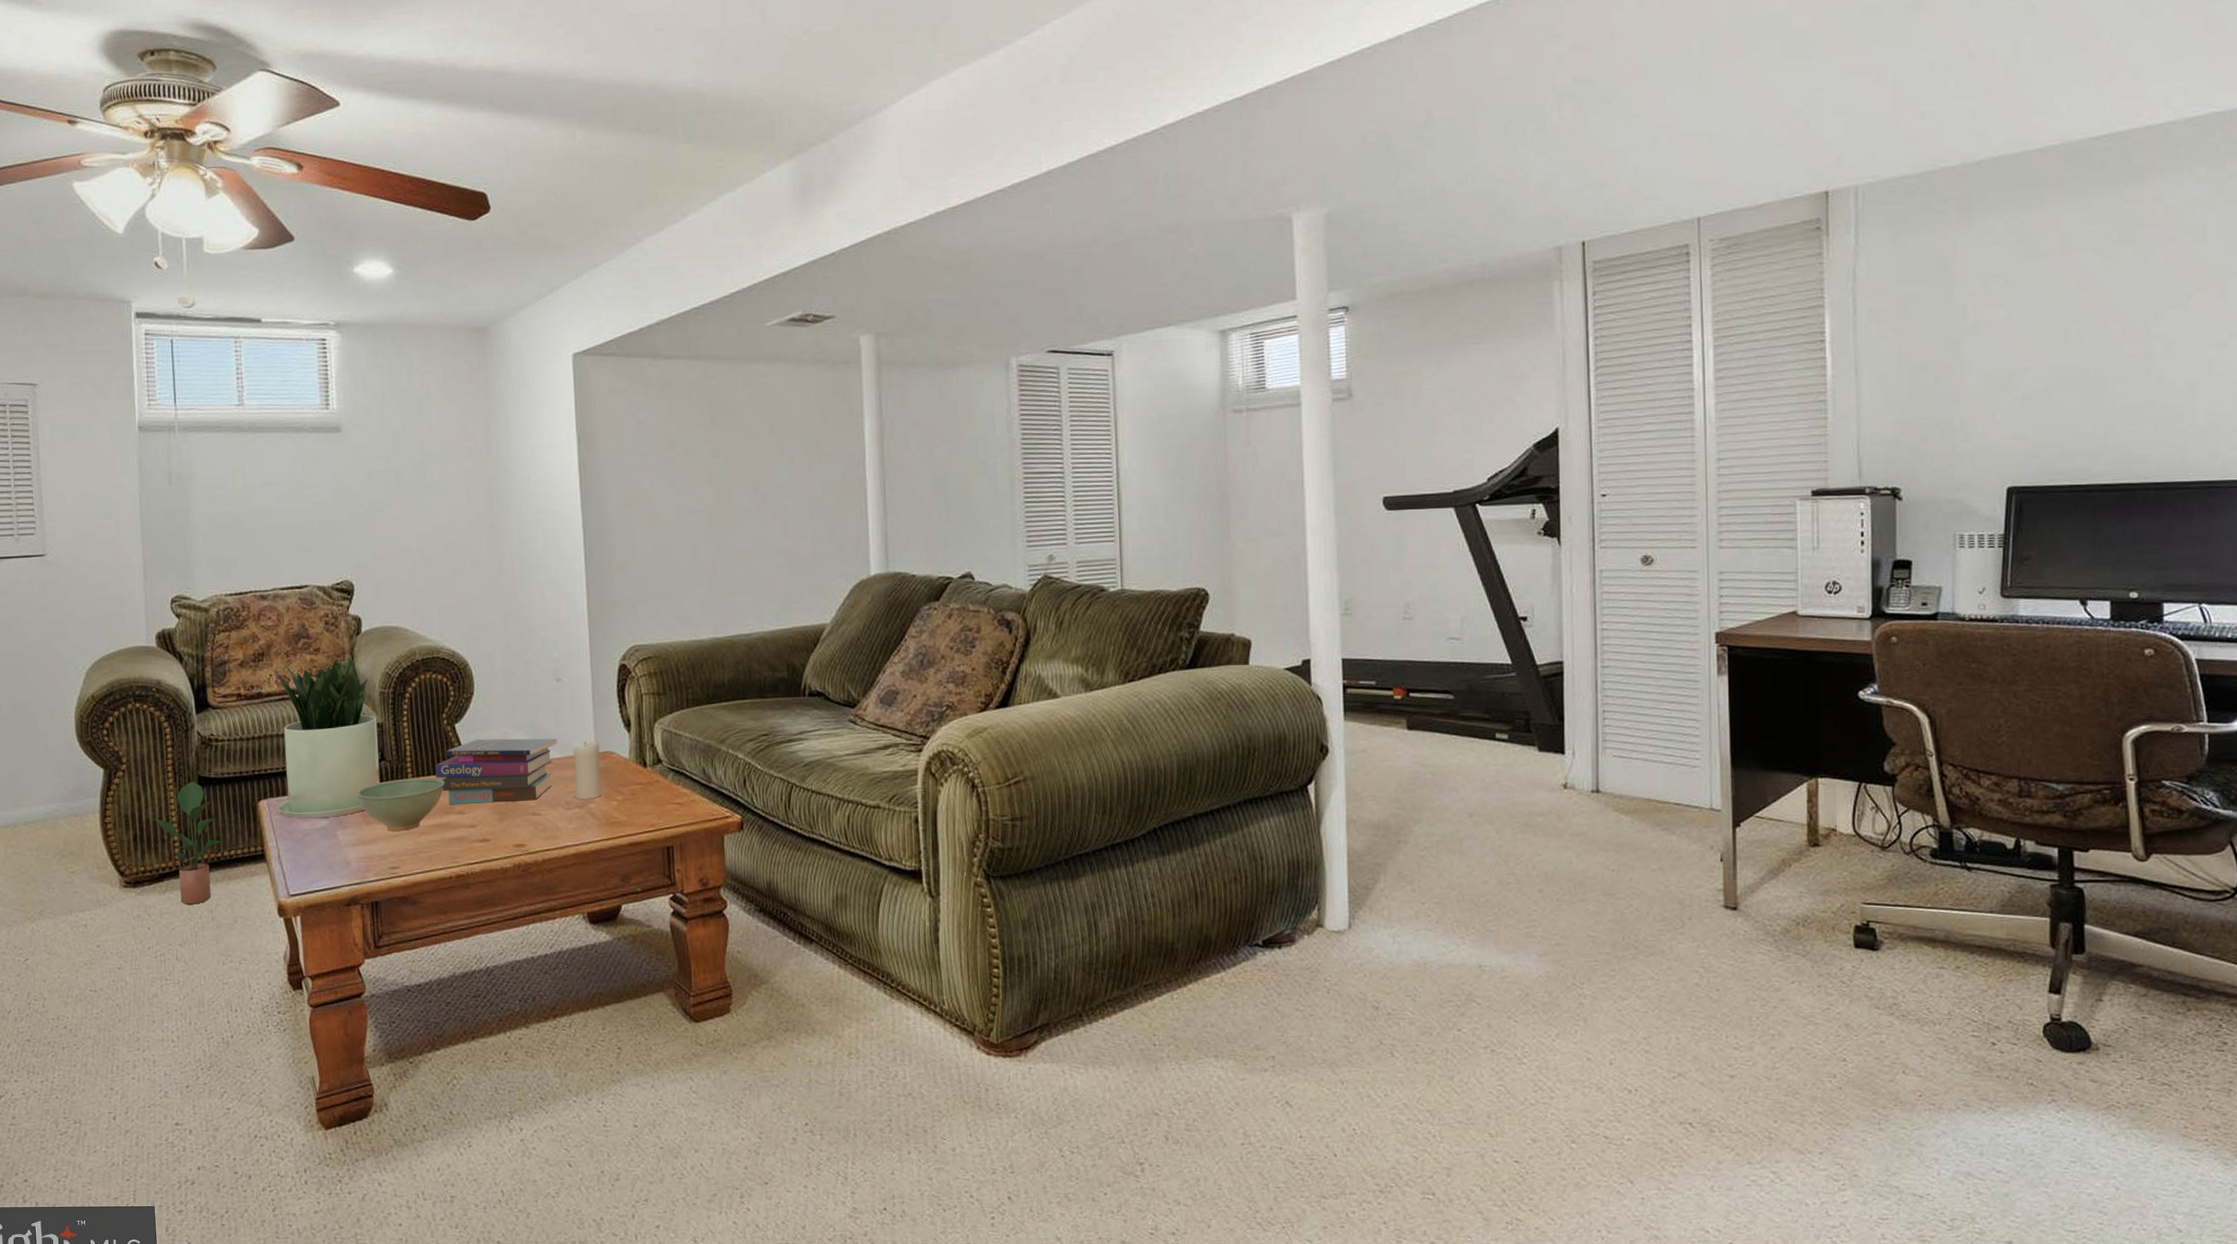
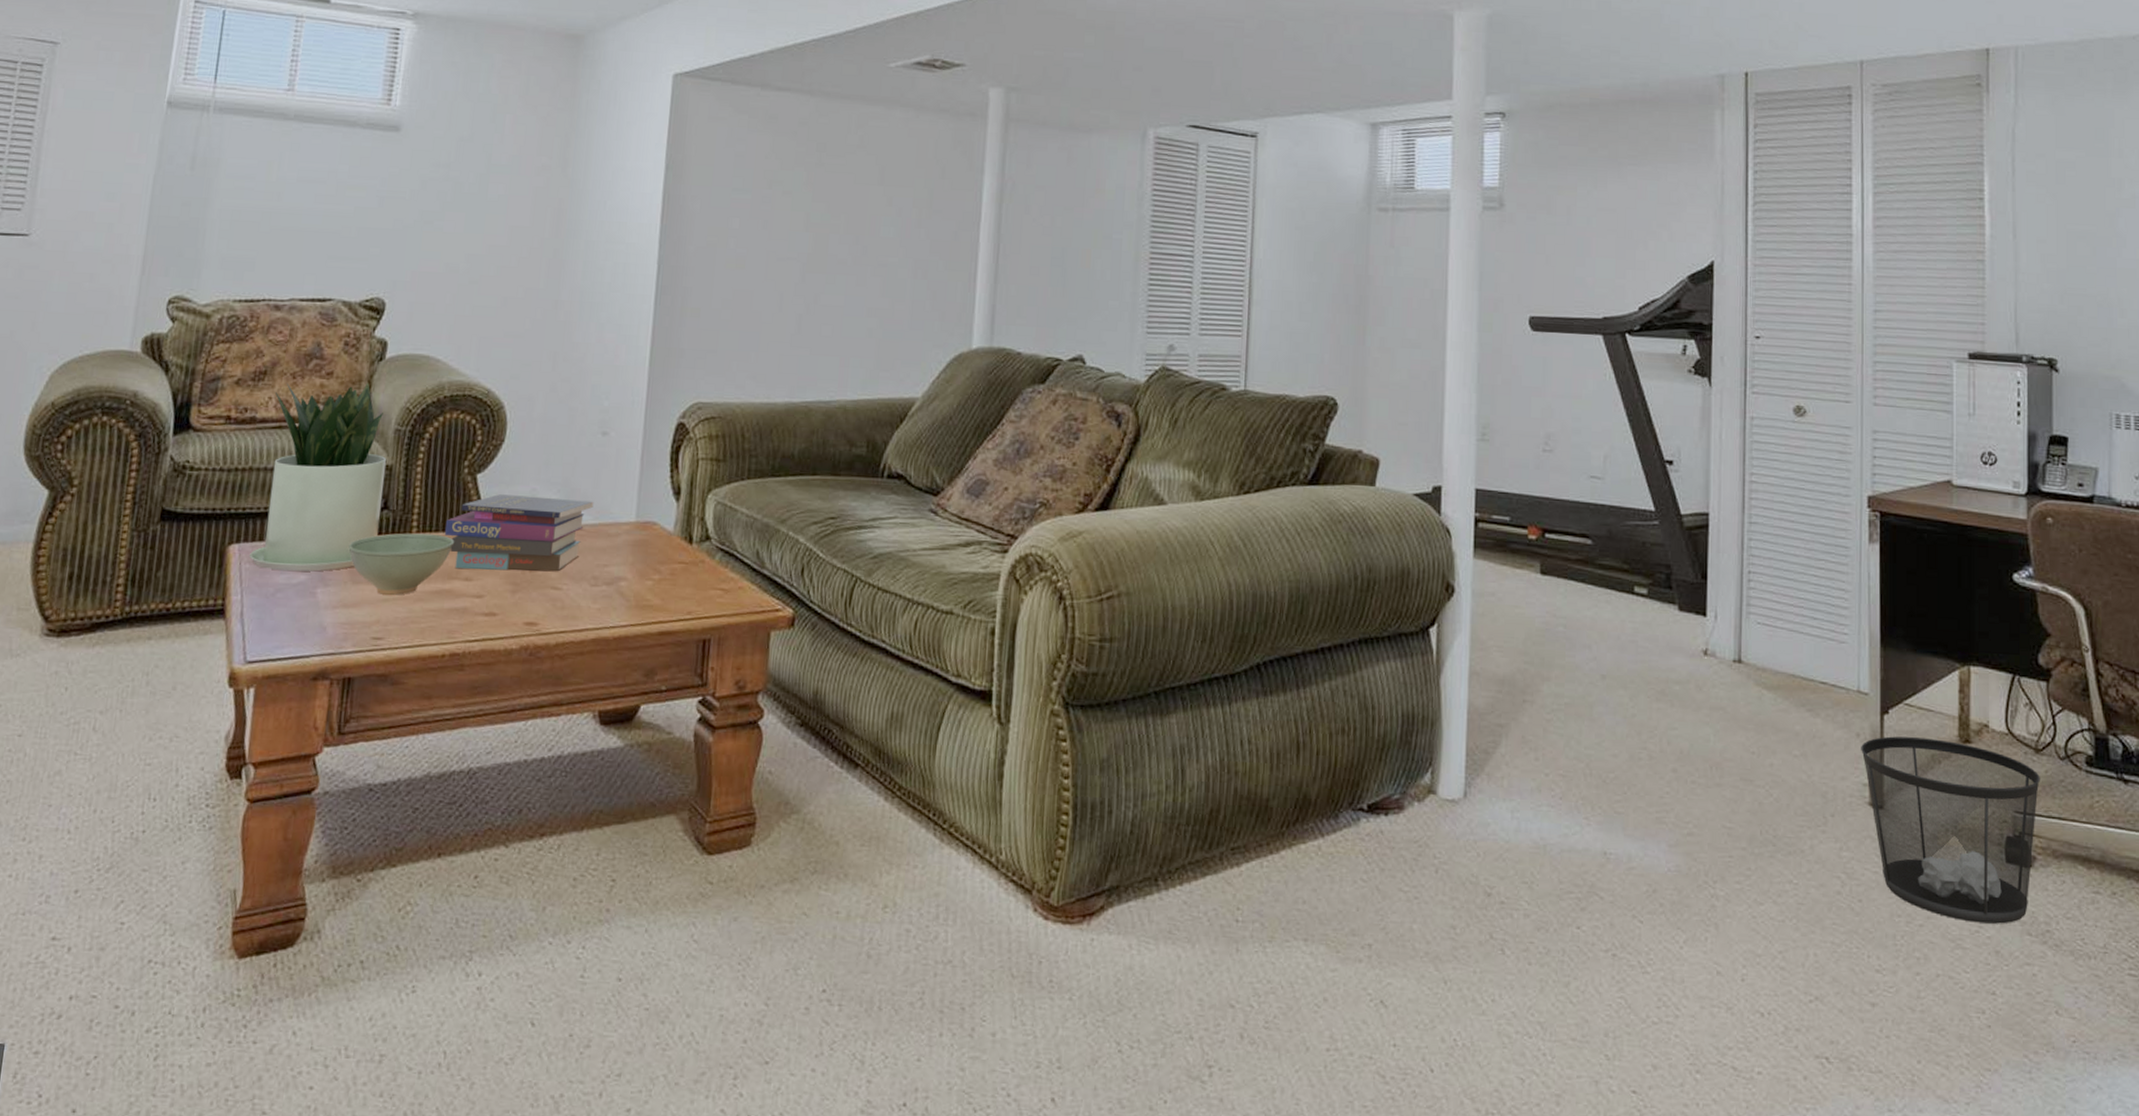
potted plant: present [154,781,223,905] -> none [99,514,177,664]
candle: present [573,741,602,801] -> none [603,507,641,577]
waste bin: none [1715,845,1886,1001] -> present [1861,736,2040,924]

